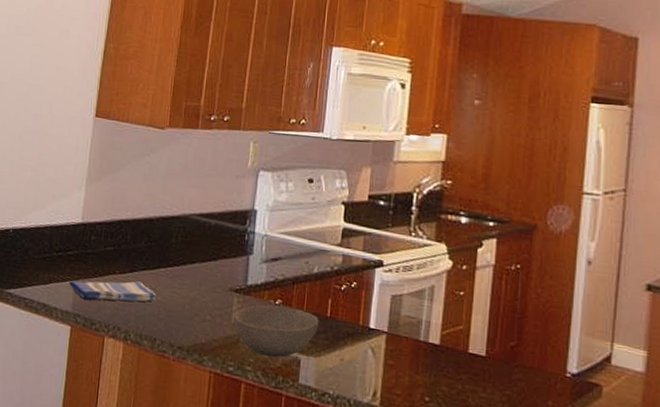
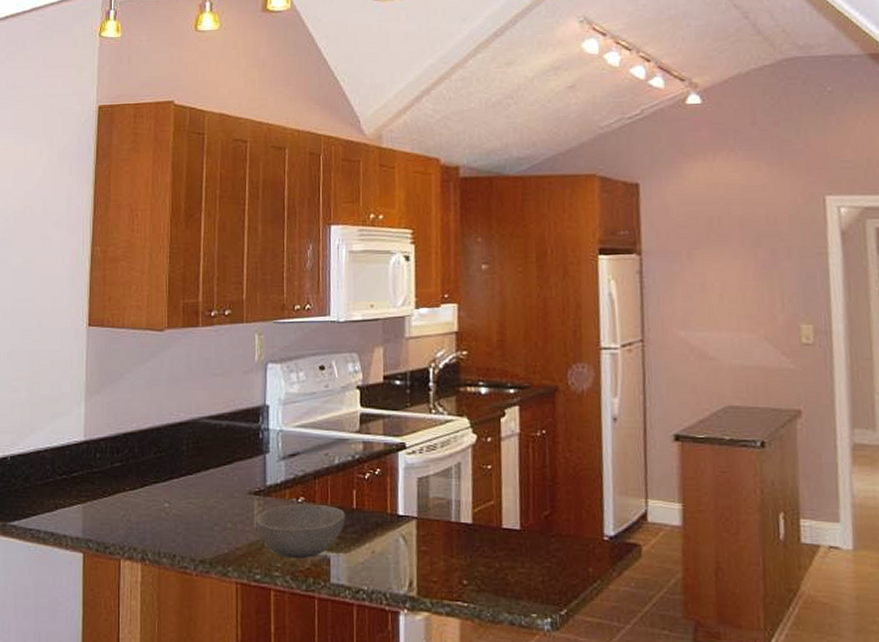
dish towel: present [68,281,156,302] -> none [76,496,171,522]

